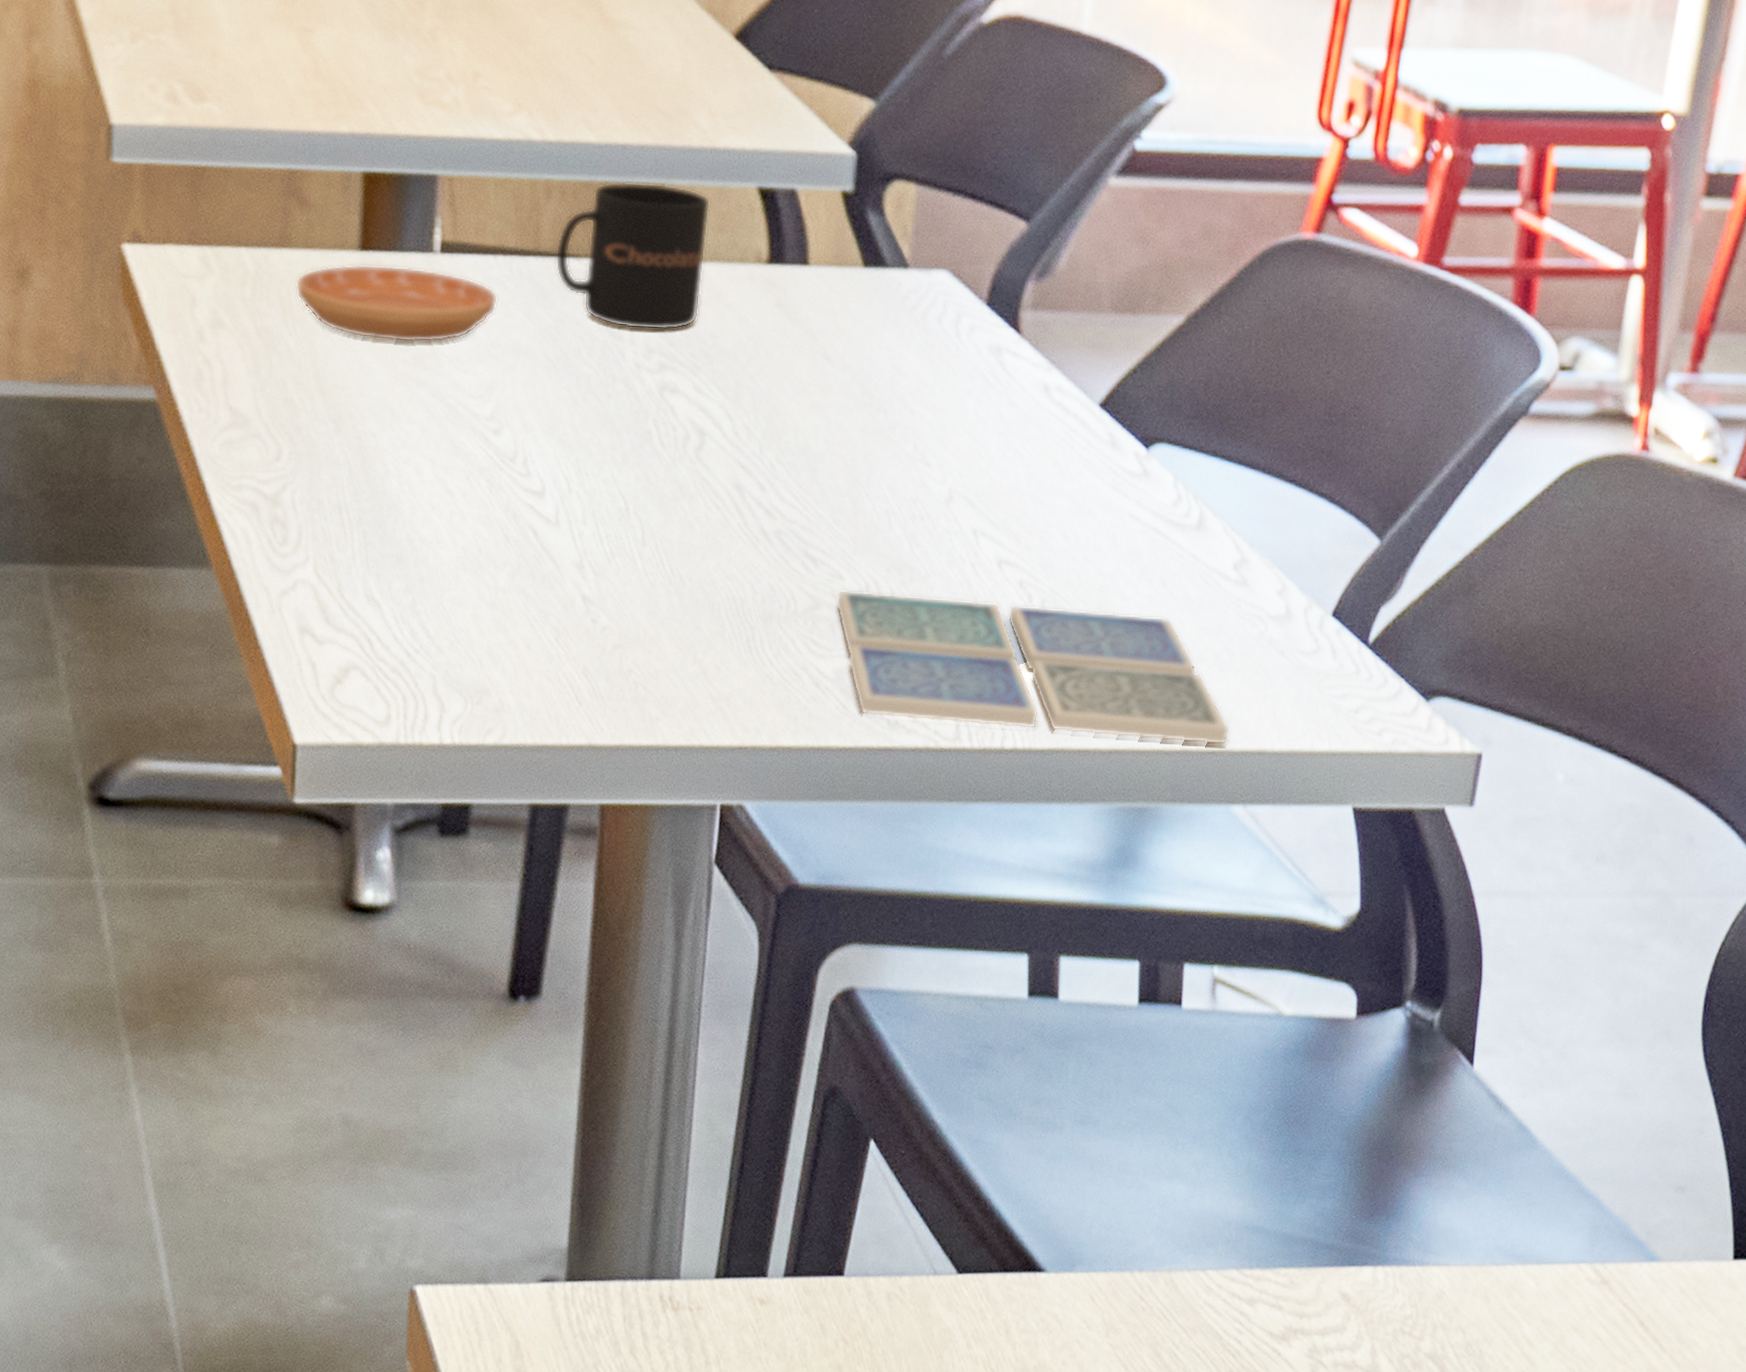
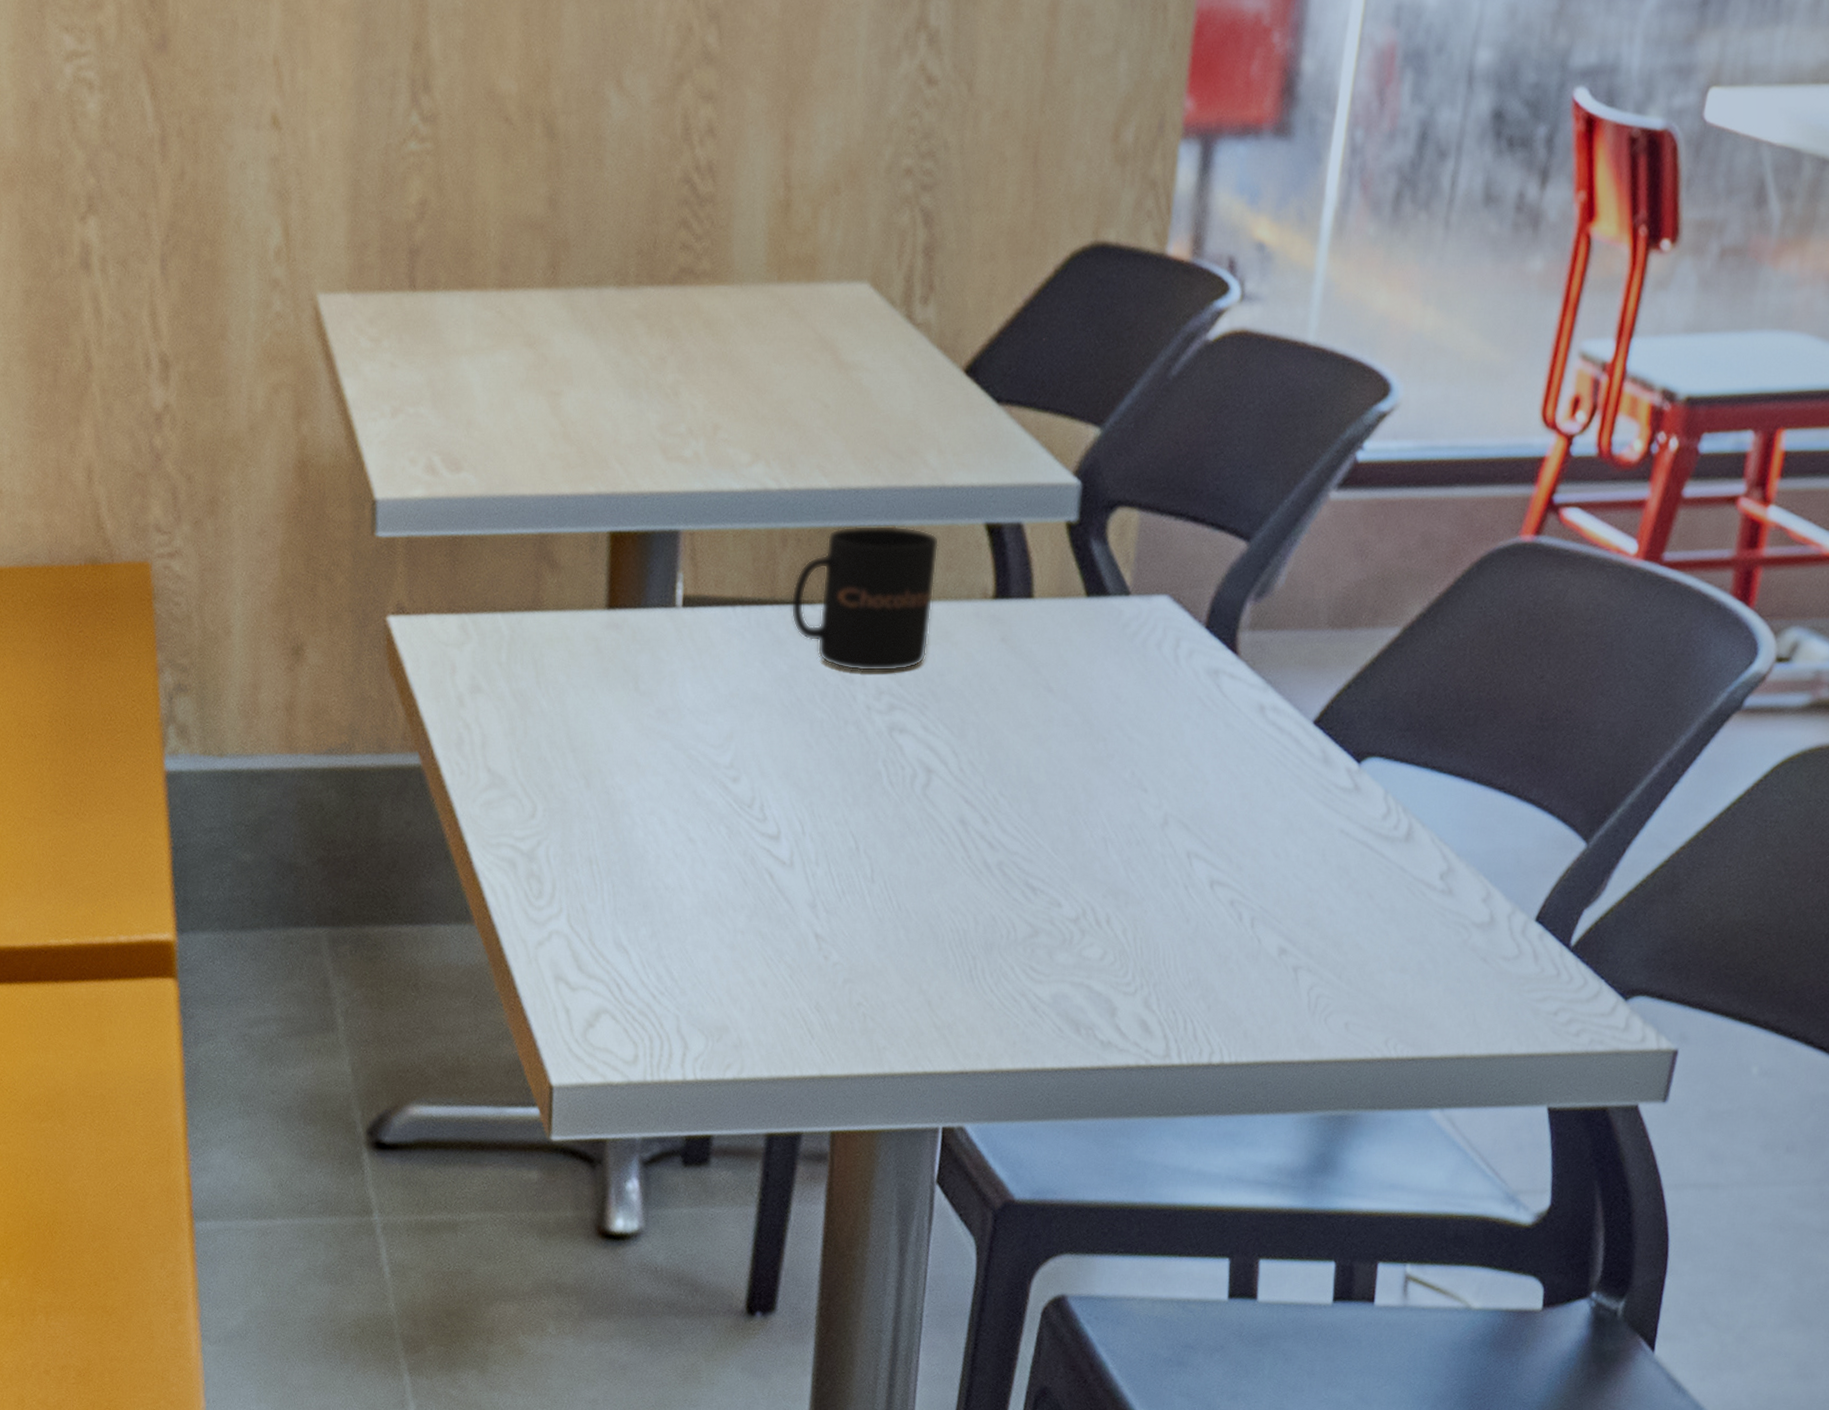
saucer: present [295,264,498,343] -> none [547,623,737,697]
drink coaster: present [836,589,1229,745] -> none [1054,916,1430,1052]

